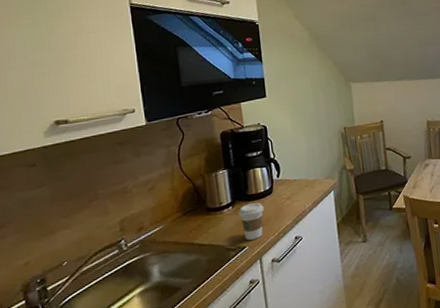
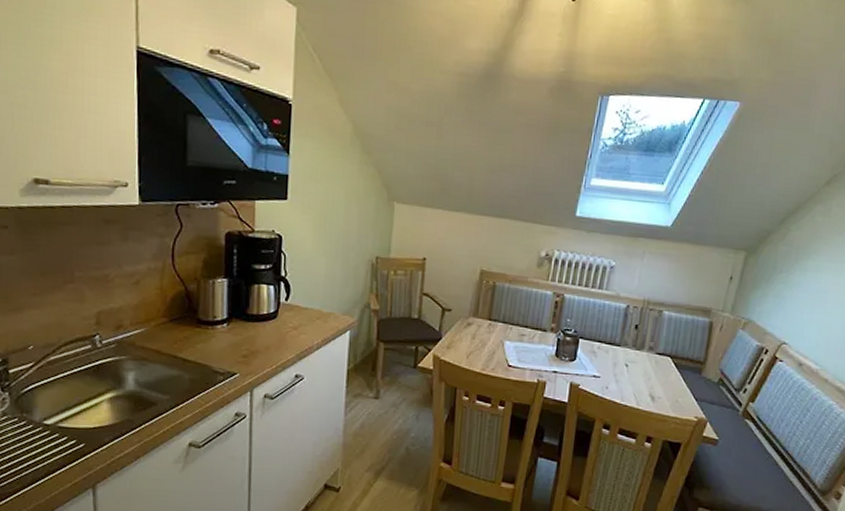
coffee cup: present [238,202,264,240] -> none [233,325,264,368]

